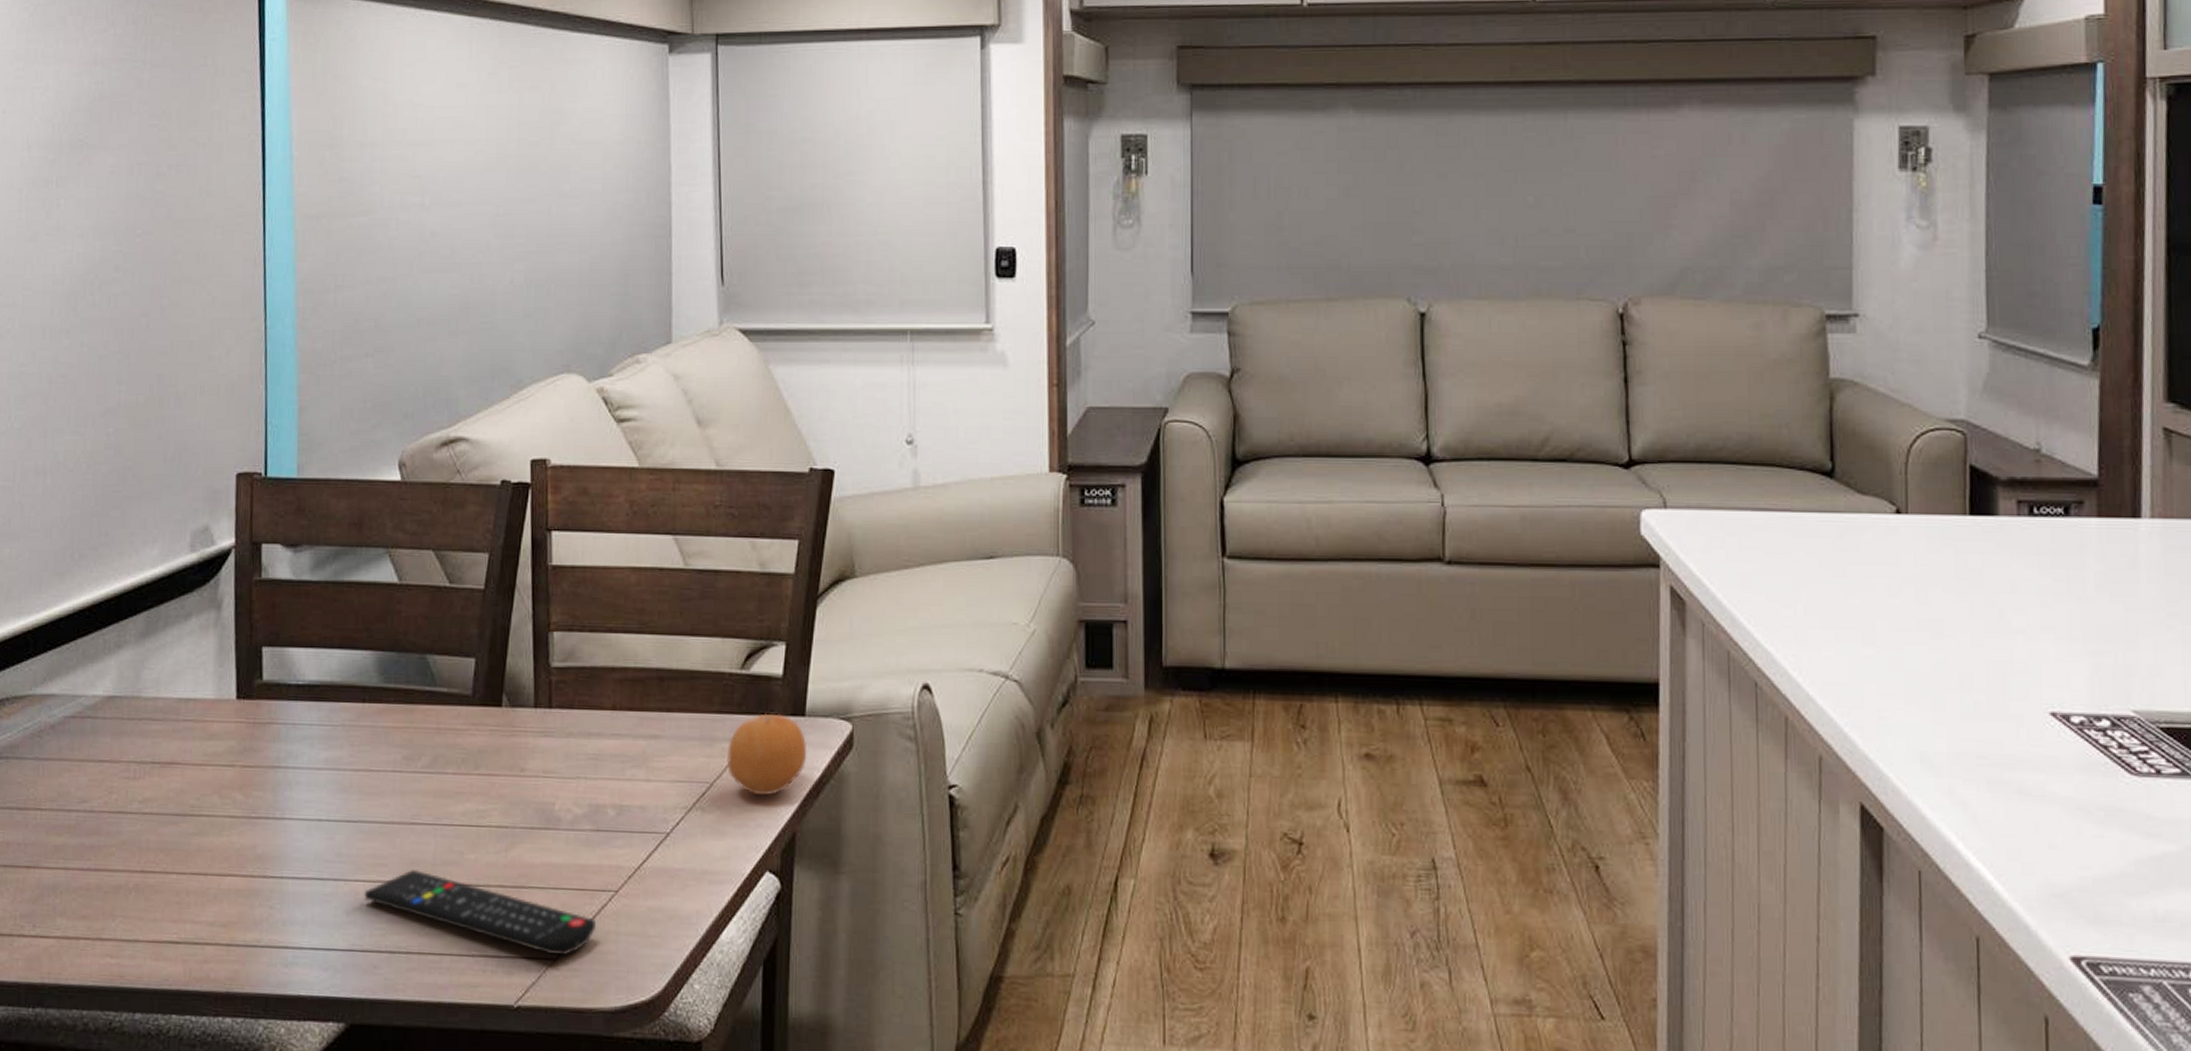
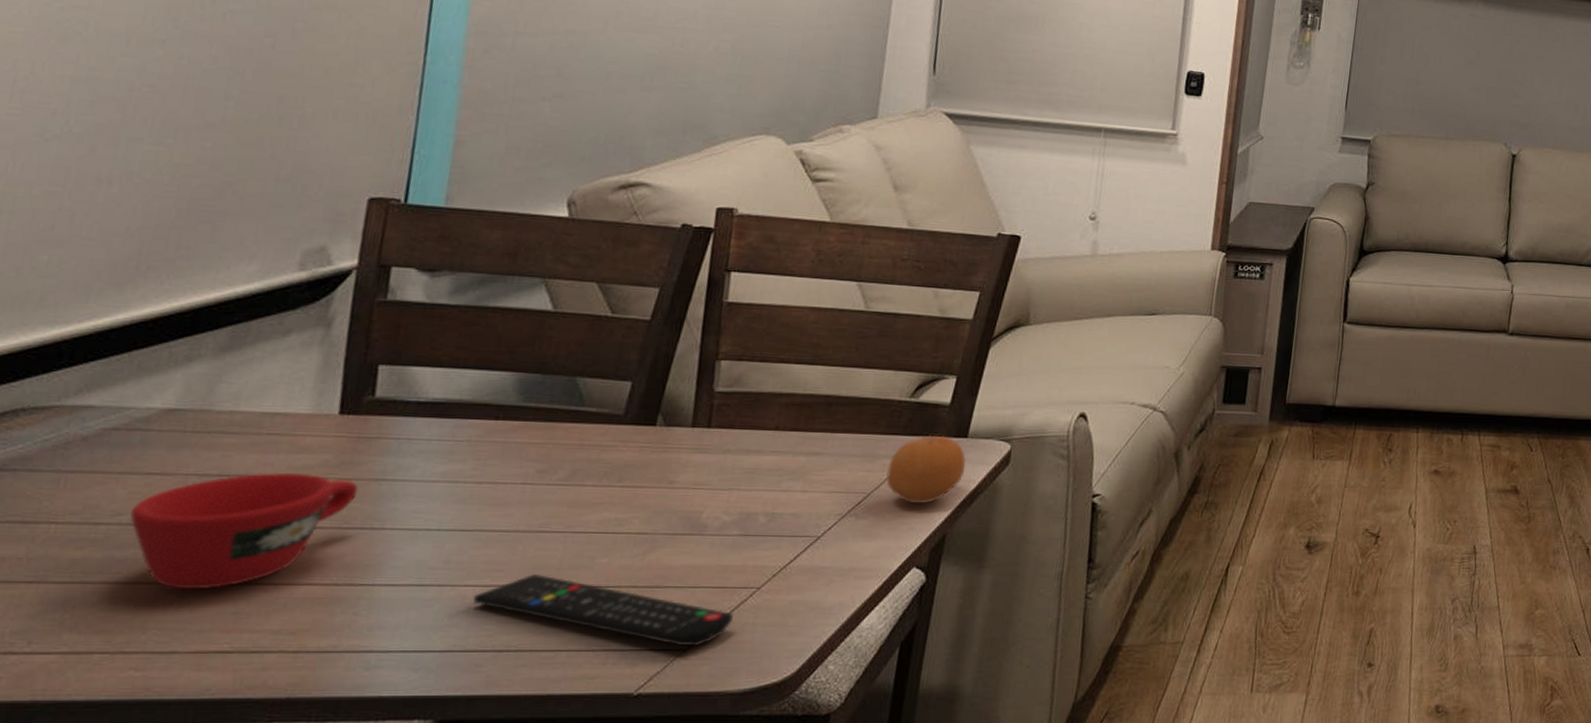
cup: none [92,760,260,878] -> present [130,473,359,590]

